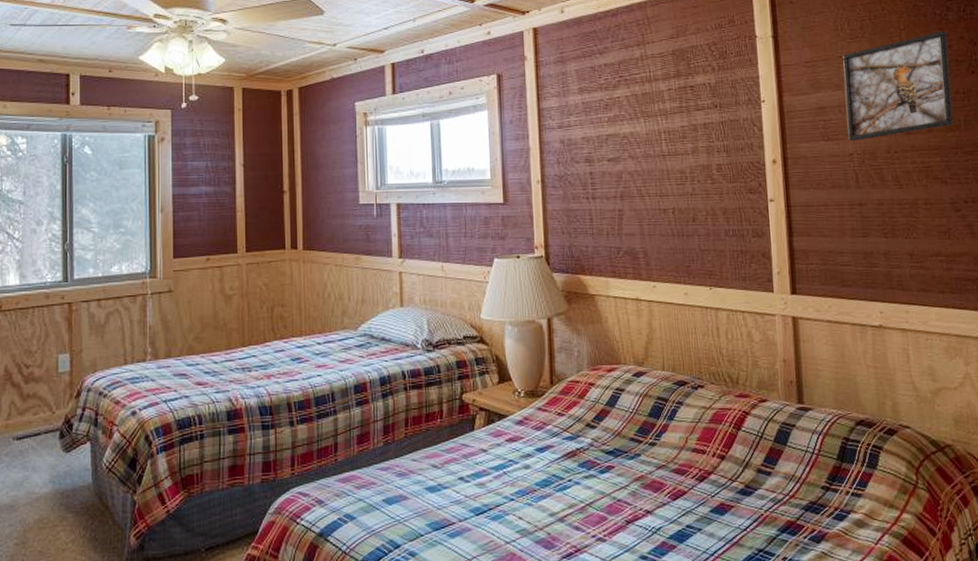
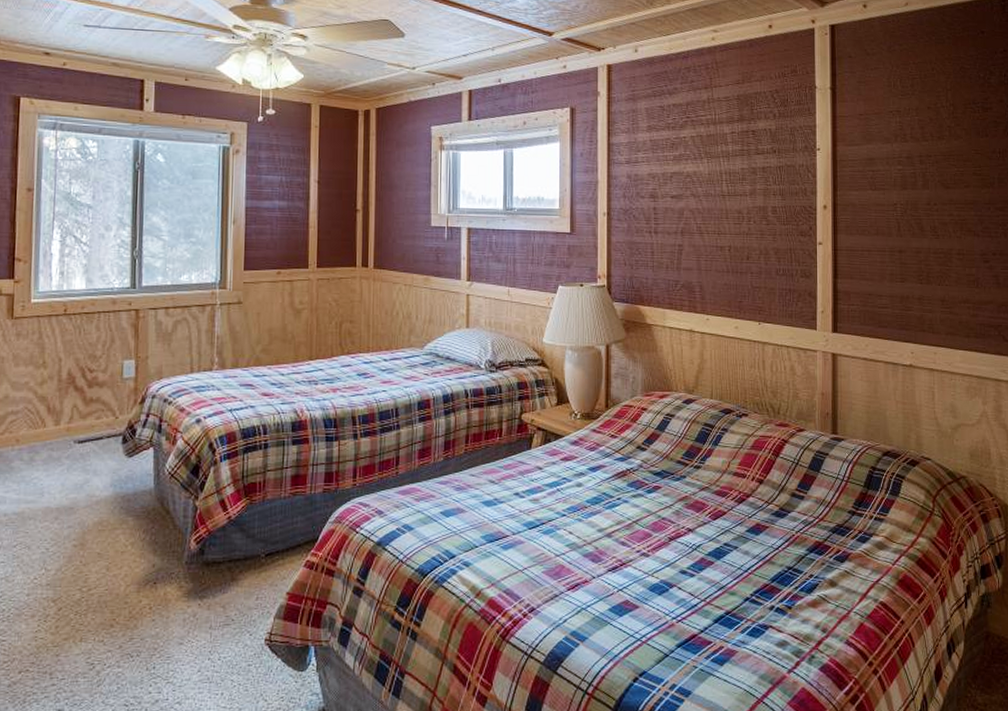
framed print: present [843,30,954,141] -> none [893,93,989,192]

